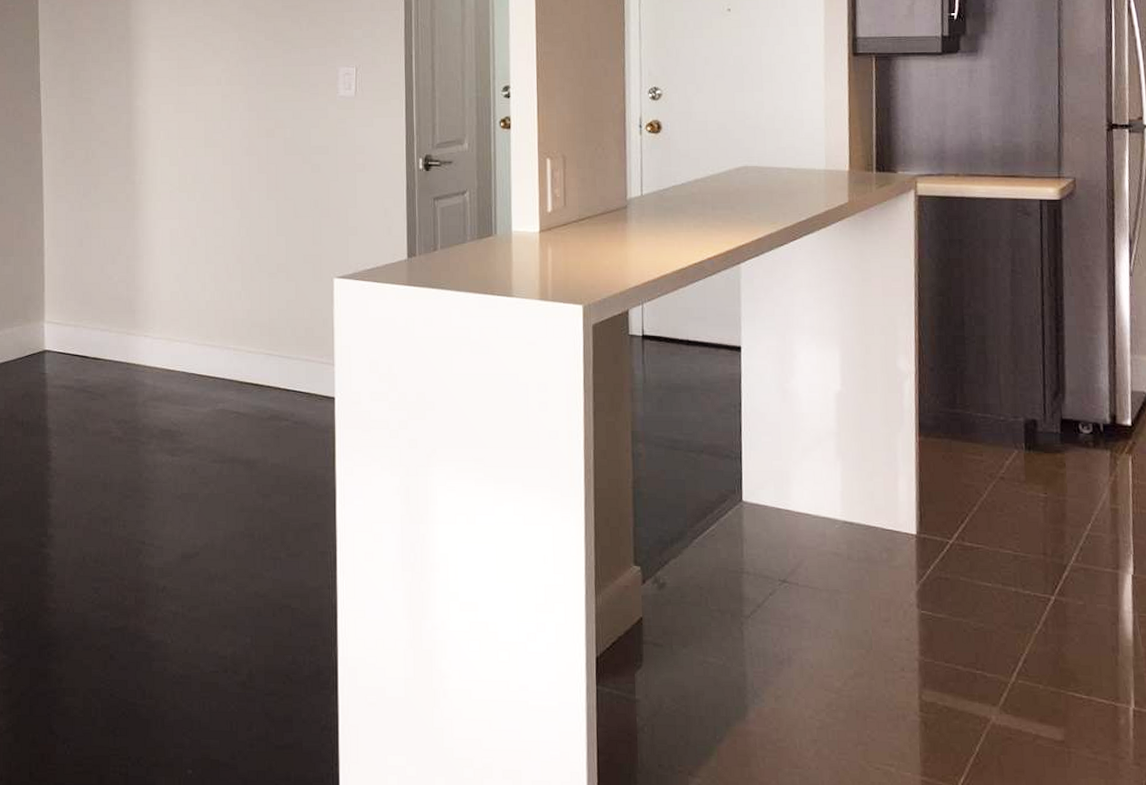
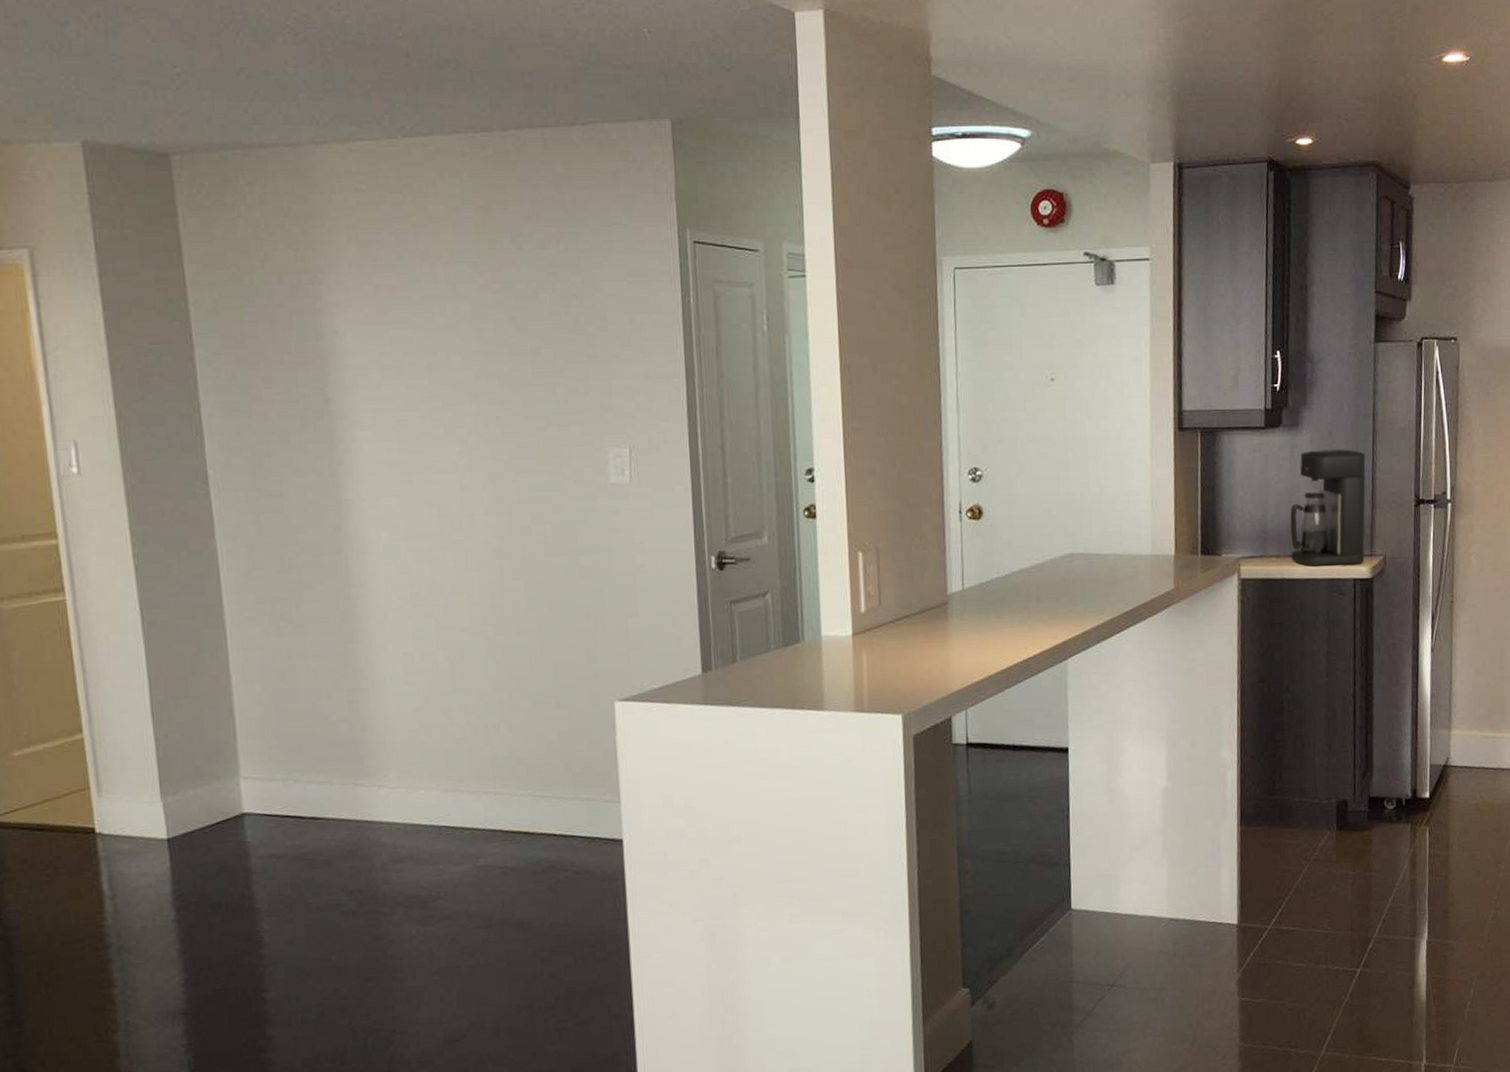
coffee maker: none [969,74,1052,187] -> present [1290,449,1366,568]

